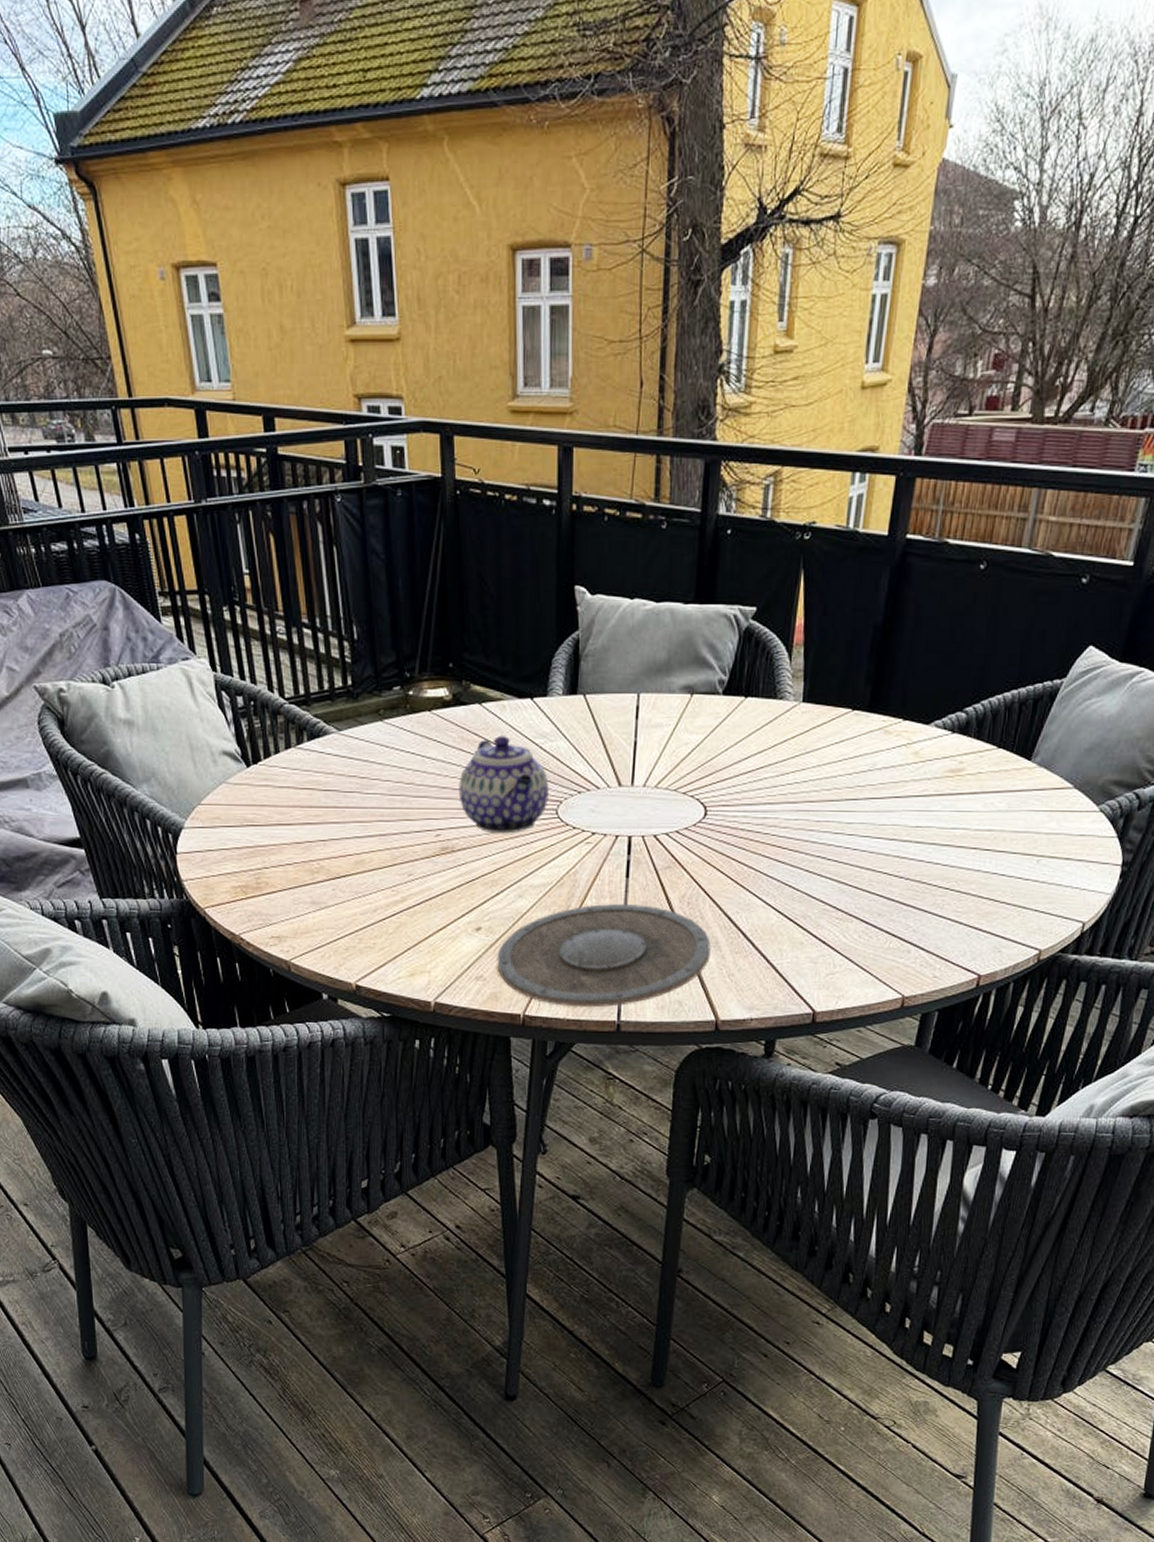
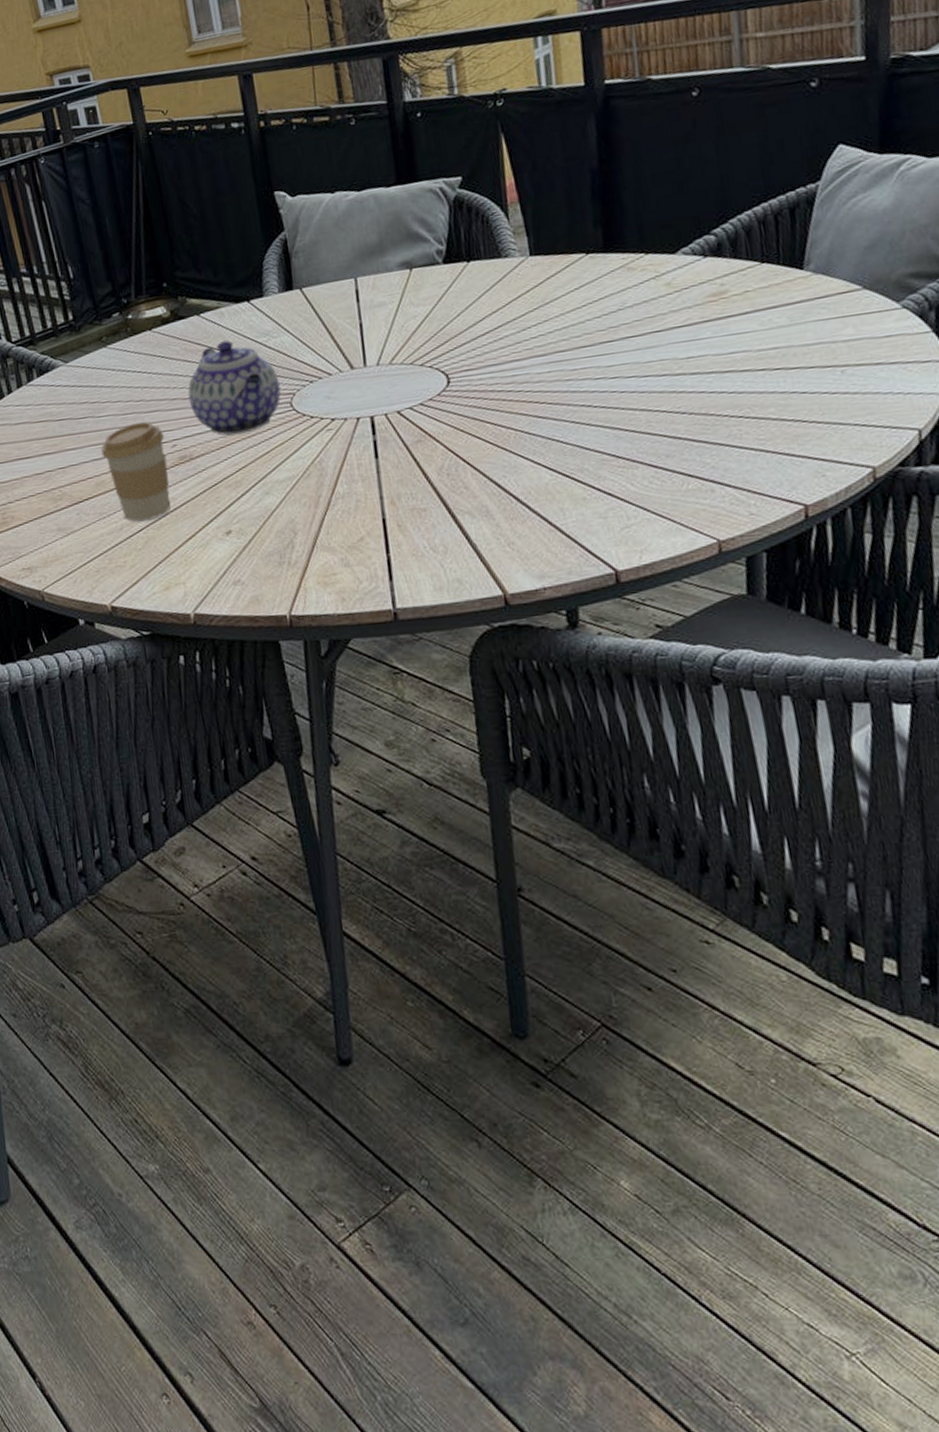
coffee cup: none [365,805,429,906] -> present [101,421,171,522]
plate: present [497,904,711,1008] -> none [252,483,484,601]

